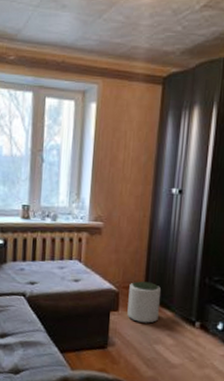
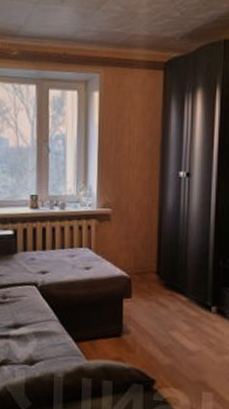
plant pot: present [127,281,162,324] -> none [141,266,175,310]

